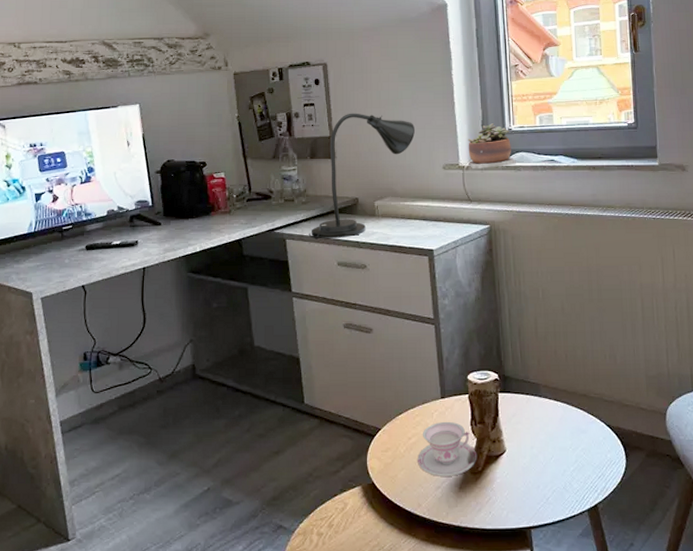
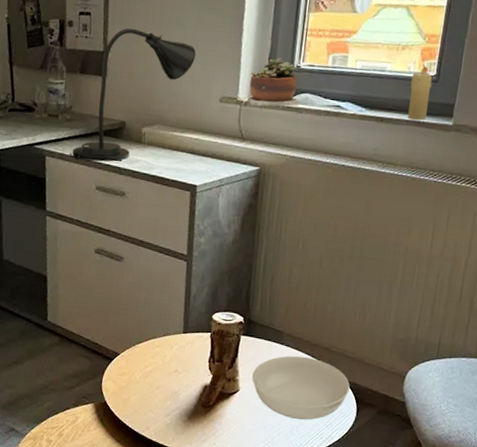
teacup: present [417,421,477,476] -> none [151,355,211,407]
bowl: none [516,406,614,473] -> present [252,355,350,420]
candle: none [613,113,635,165] -> present [407,63,432,121]

